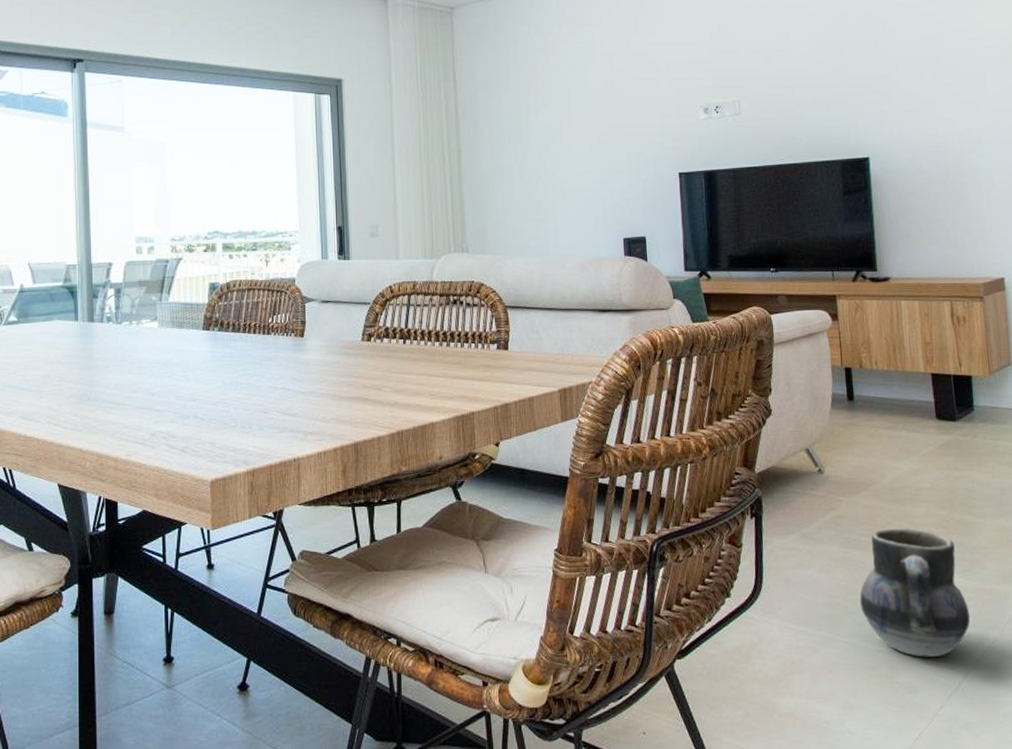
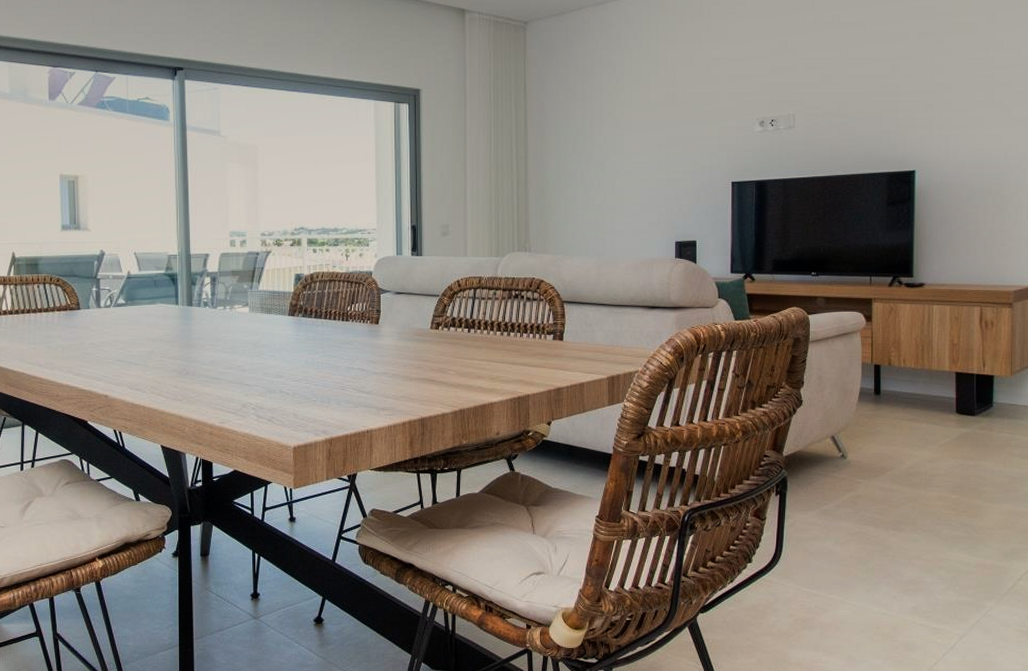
ceramic jug: present [860,528,971,657] -> none [870,508,970,621]

